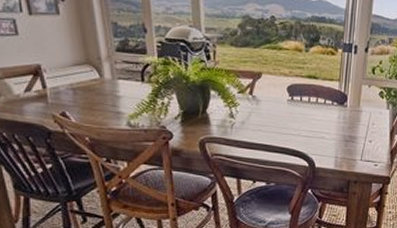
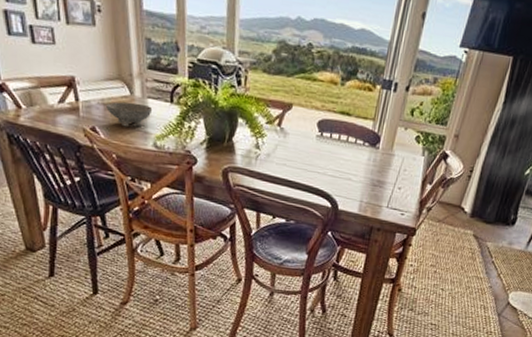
bowl: none [74,84,124,109] -> present [105,102,153,128]

